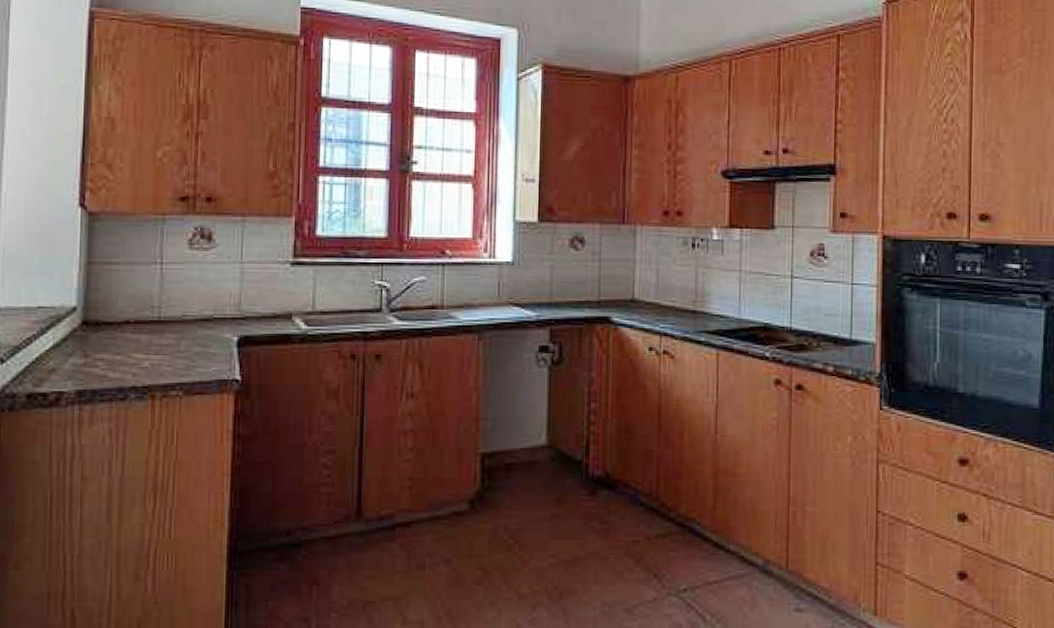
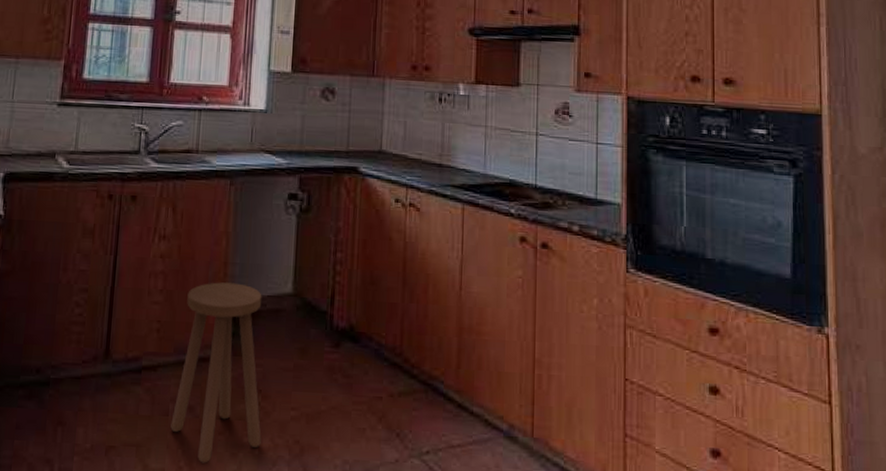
stool: none [428,437,520,613] -> present [170,282,262,463]

